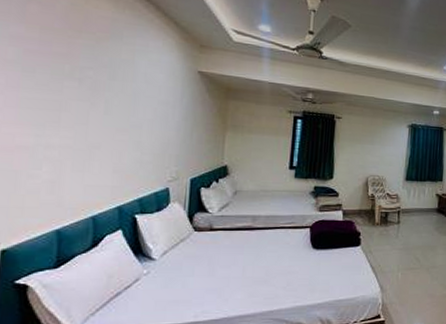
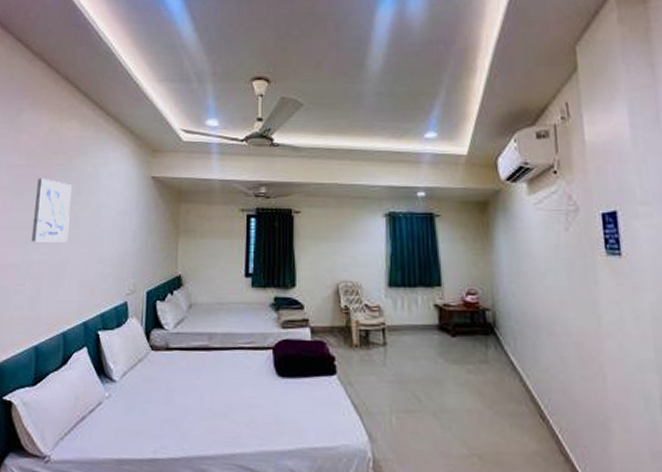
wall art: none [48,56,102,128] -> present [31,178,72,242]

